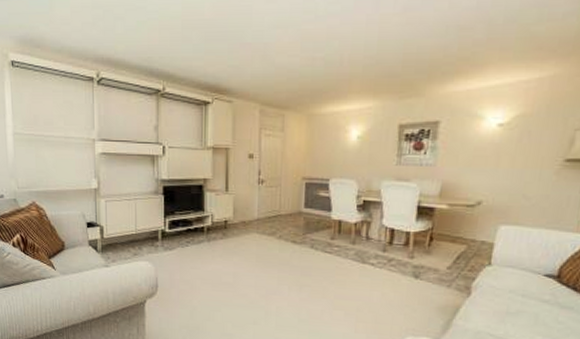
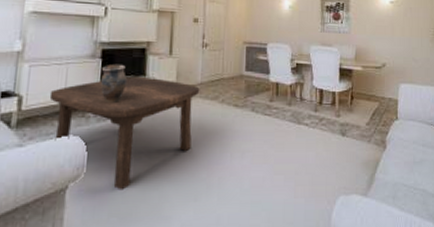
coffee table: none [124,211,257,309] -> present [49,76,200,191]
ceramic pot: none [164,199,188,235] -> present [100,64,128,102]

